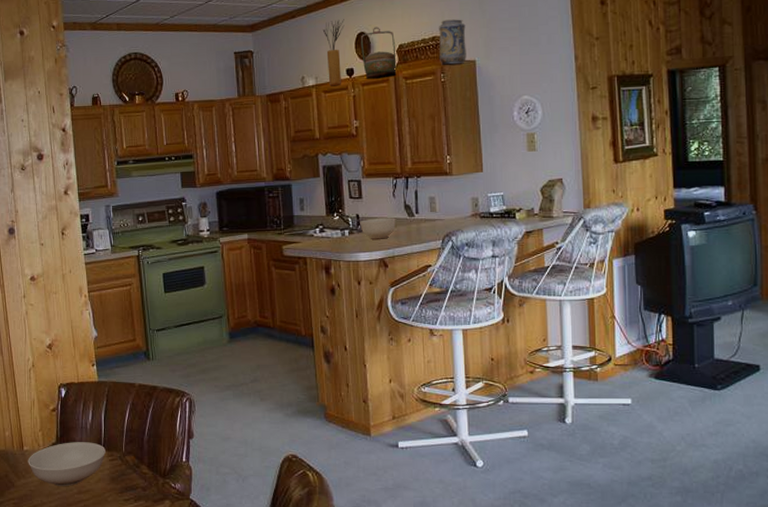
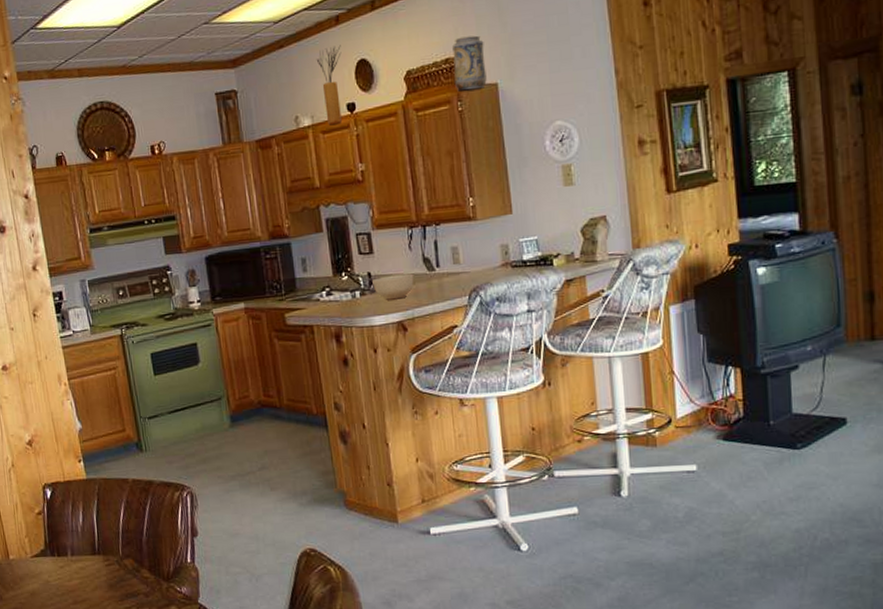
bowl: present [28,442,106,487] -> none [15,546,101,597]
decorative basket: present [360,27,397,80] -> none [361,51,406,115]

